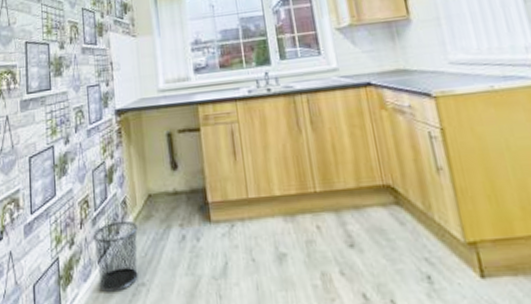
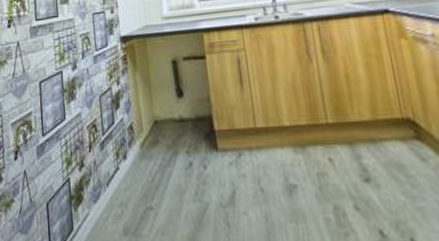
waste bin: present [92,220,138,292] -> none [101,145,146,214]

